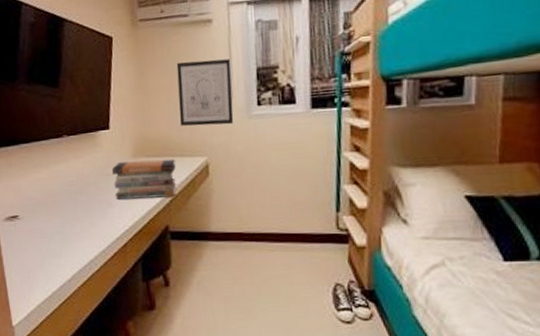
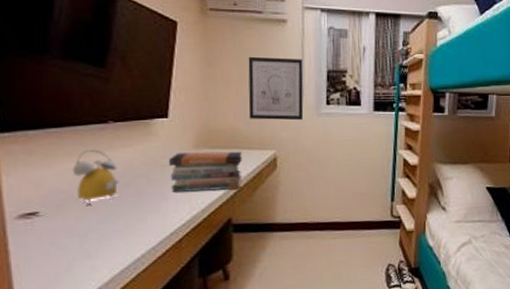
alarm clock: none [39,161,74,210] -> present [72,149,119,205]

